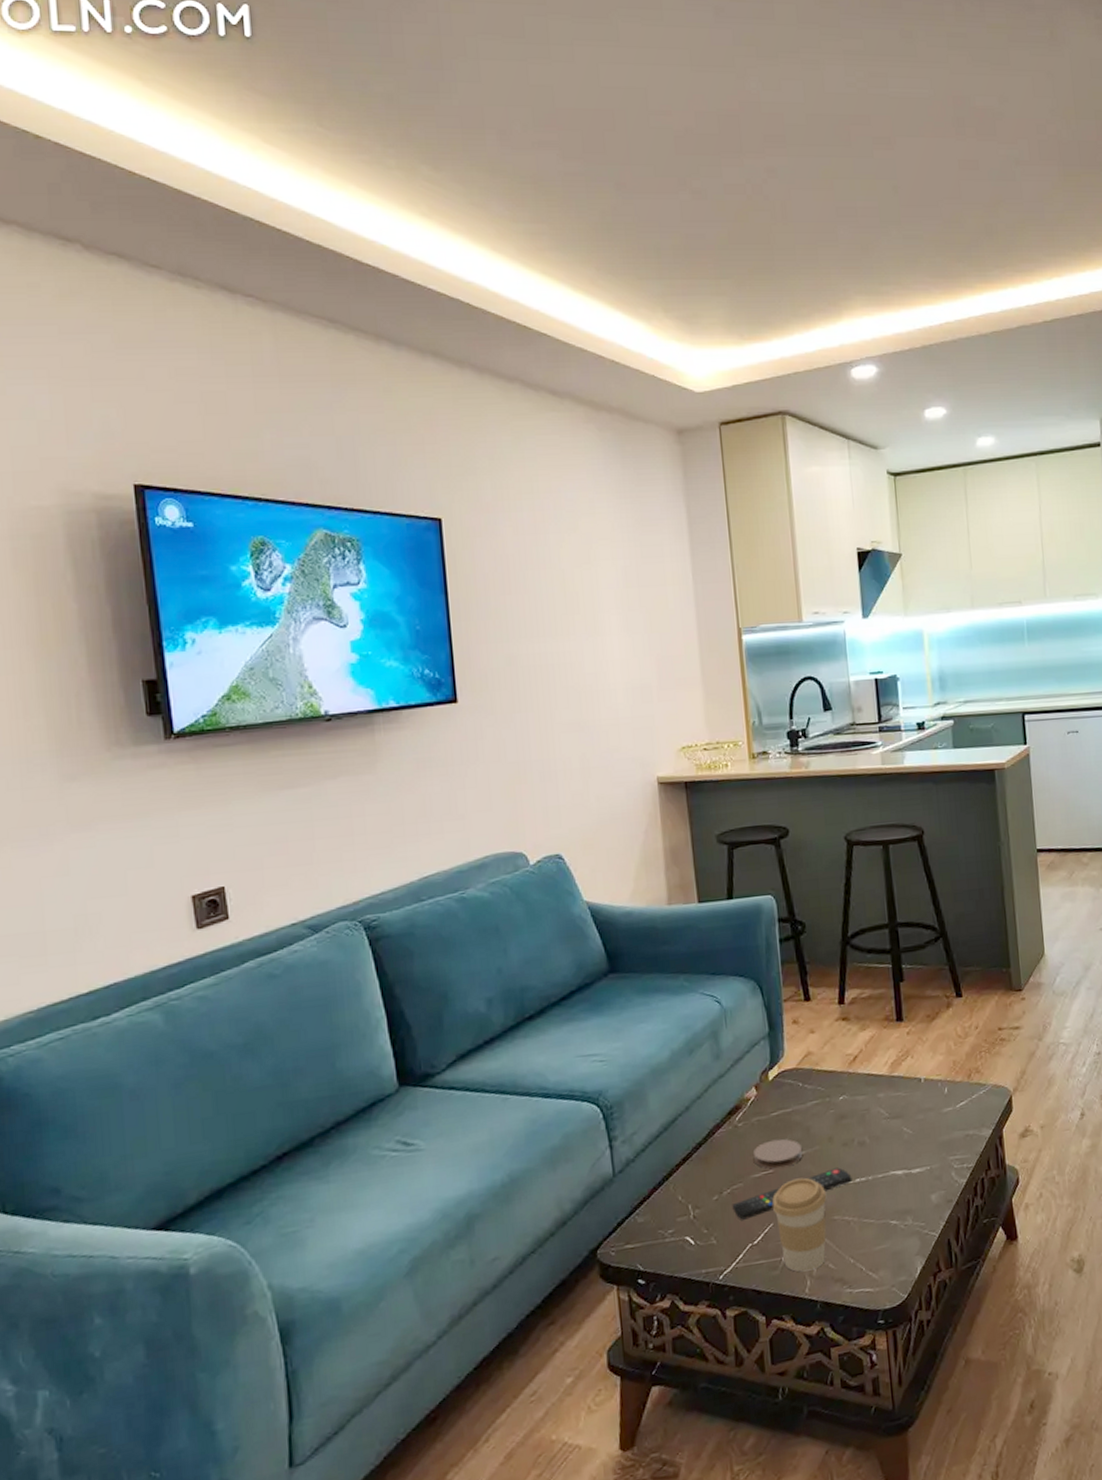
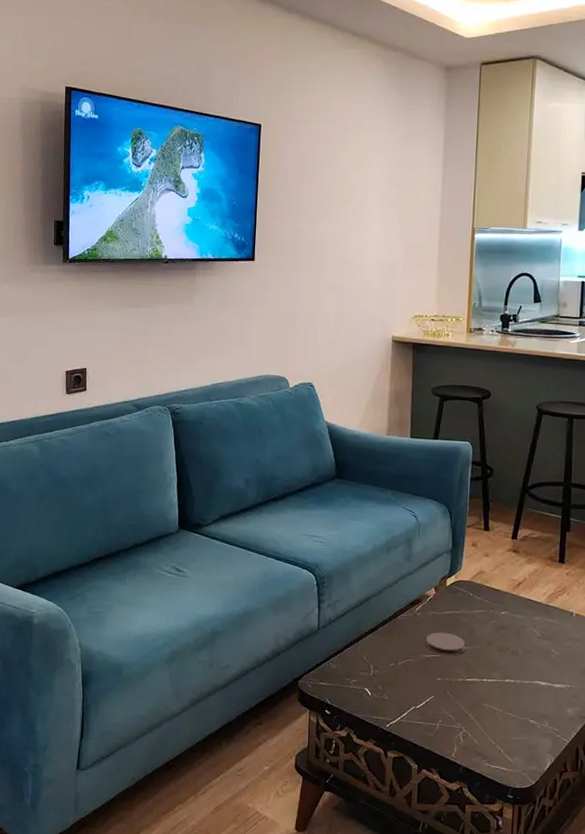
remote control: present [732,1167,853,1220] -> none [404,666,503,688]
coffee cup: present [772,1177,827,1272] -> none [436,666,480,741]

